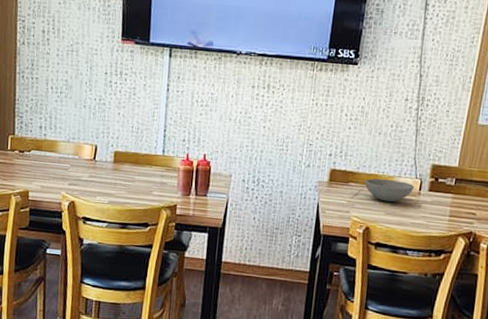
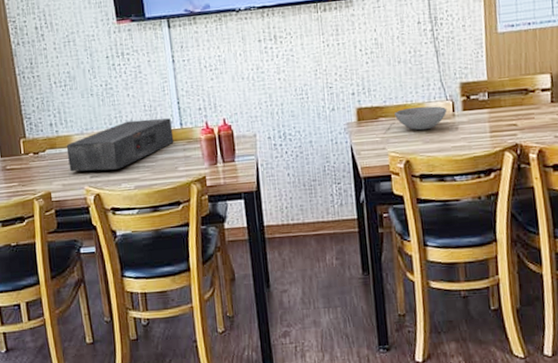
speaker: none [50,138,155,183] -> present [66,118,174,172]

